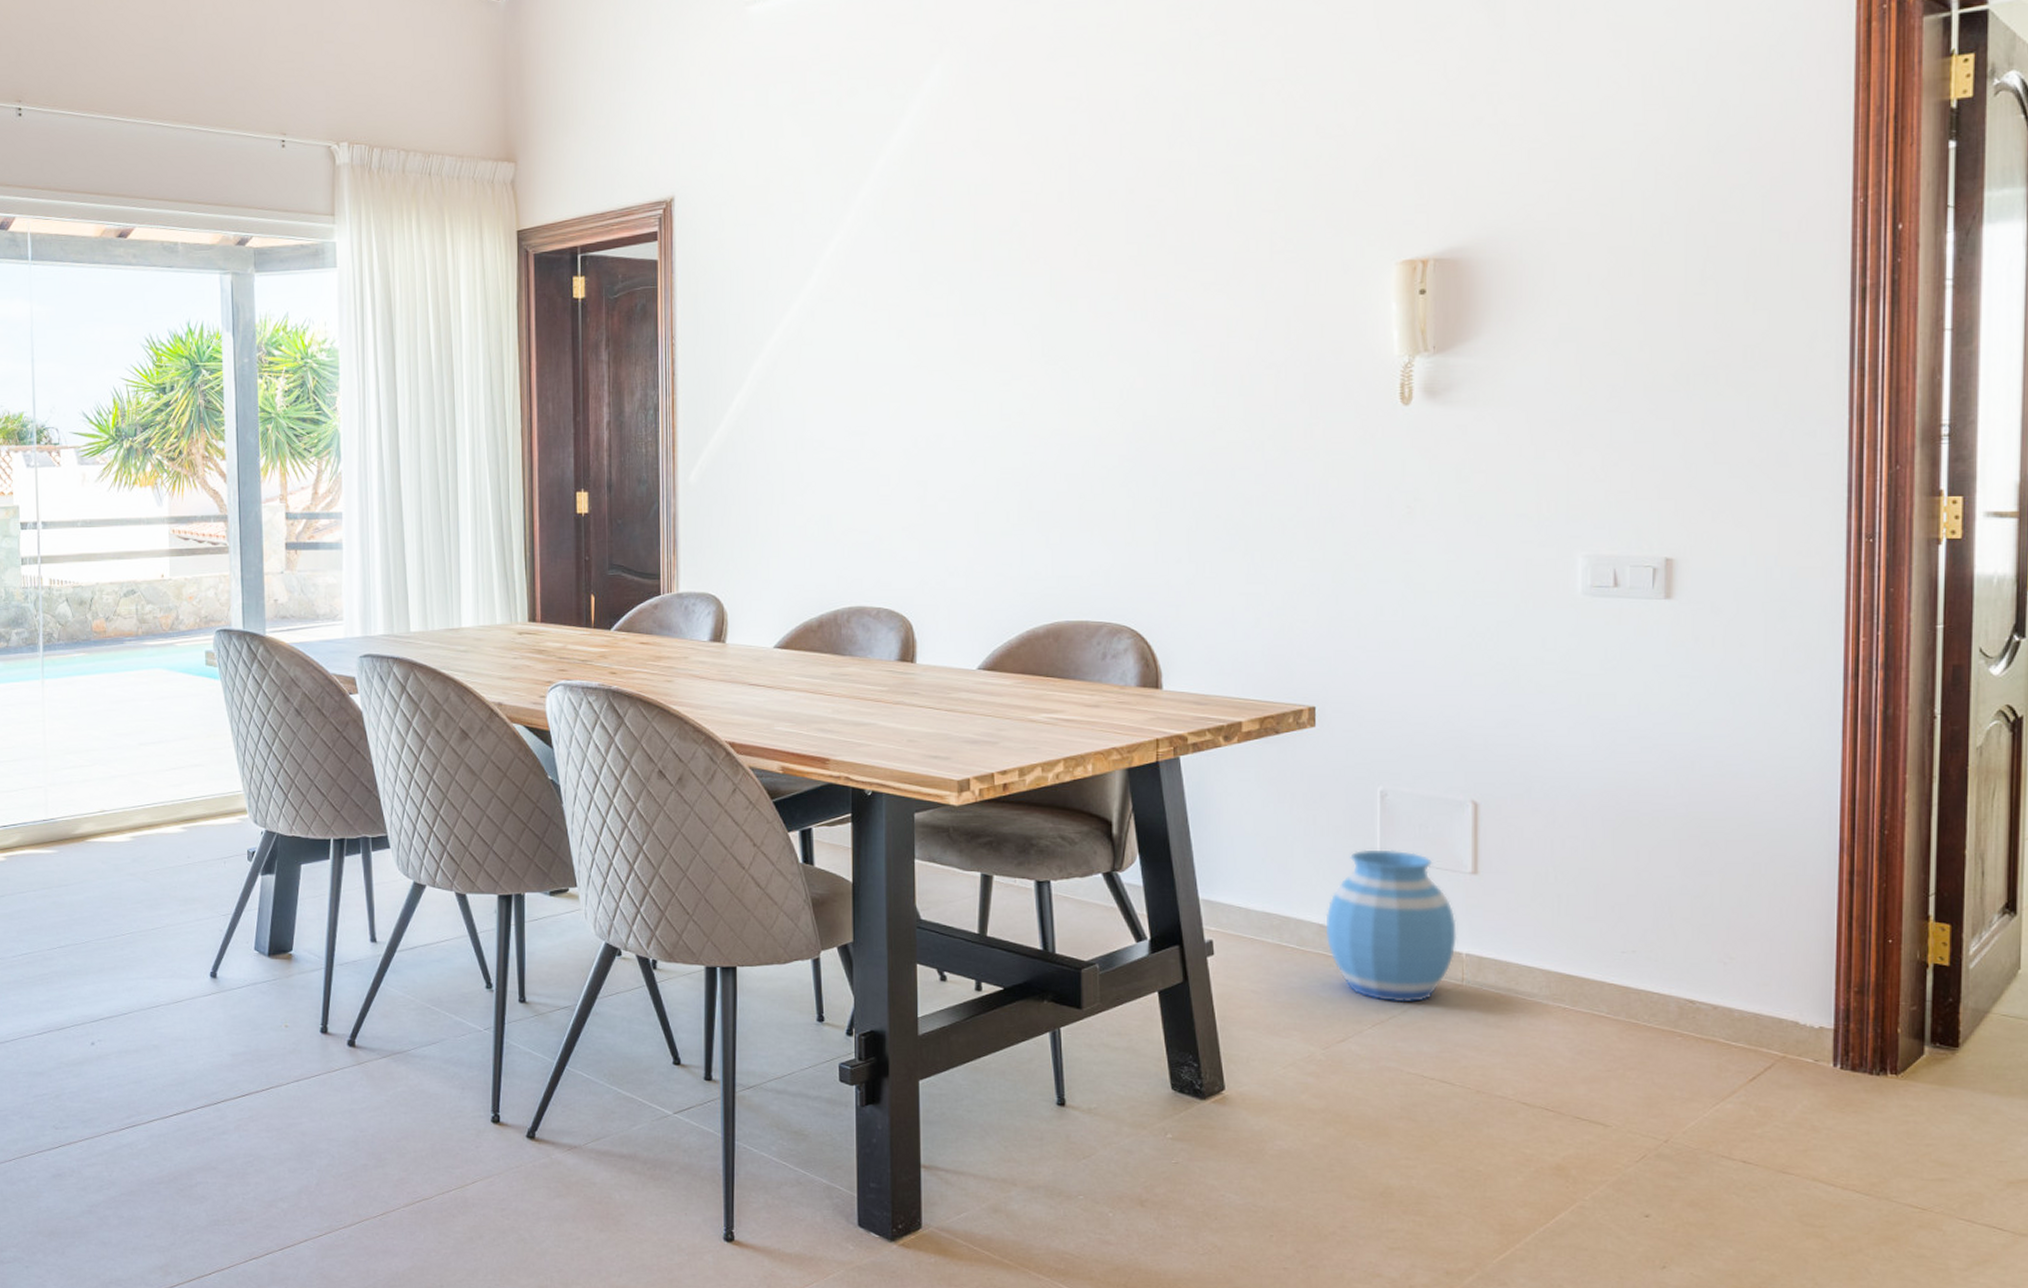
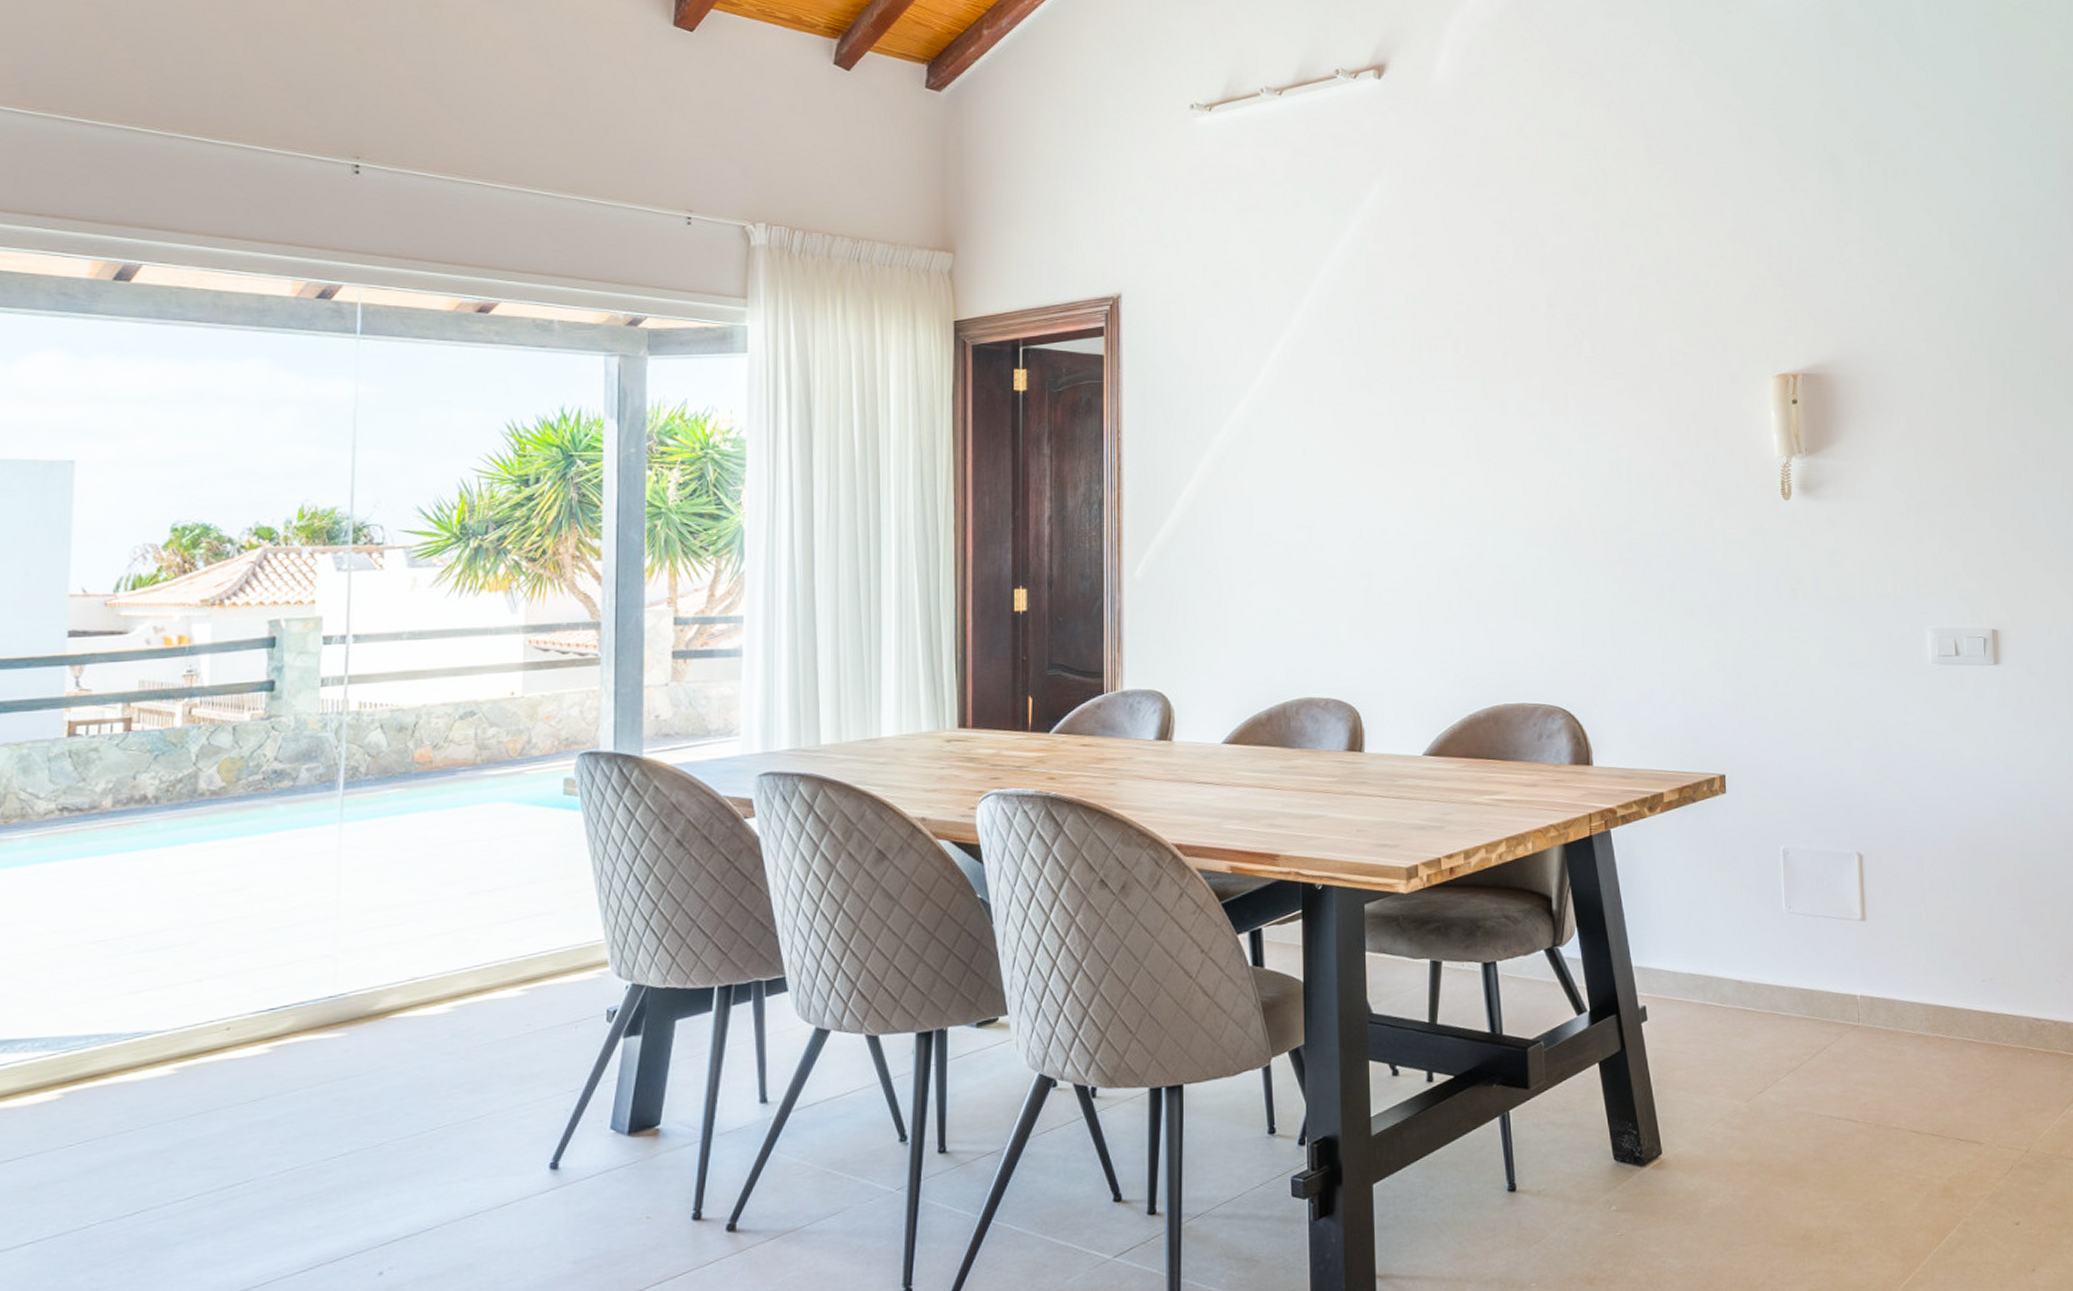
vase: present [1325,849,1457,1003] -> none [1742,903,1852,1049]

